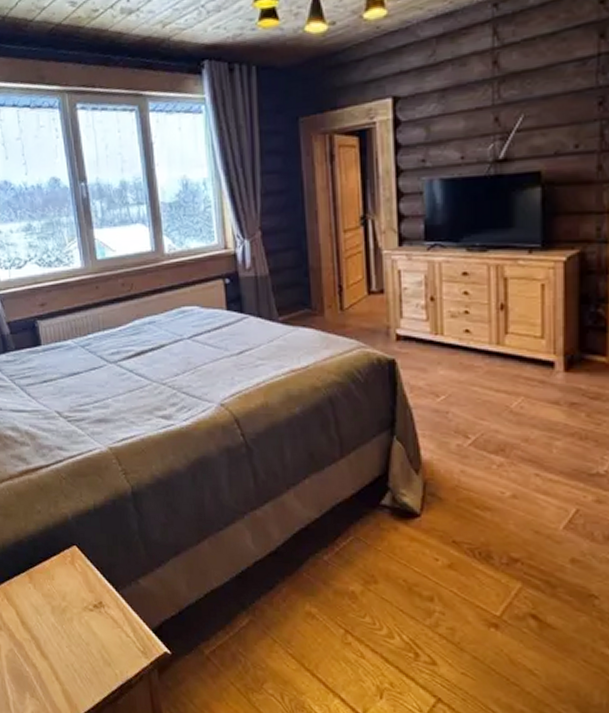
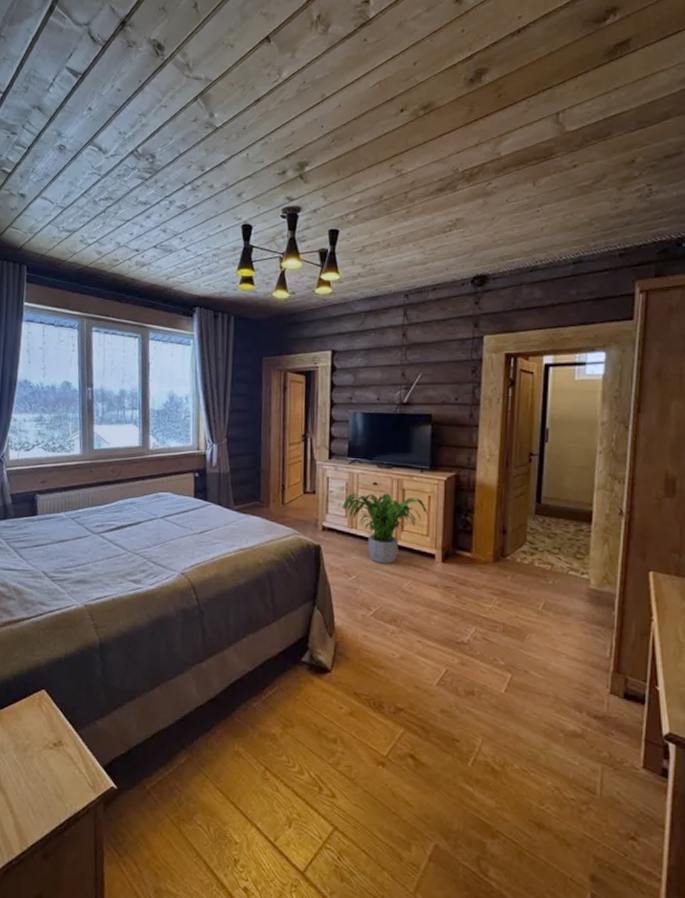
potted plant: none [422,285,541,378] -> present [342,493,428,564]

